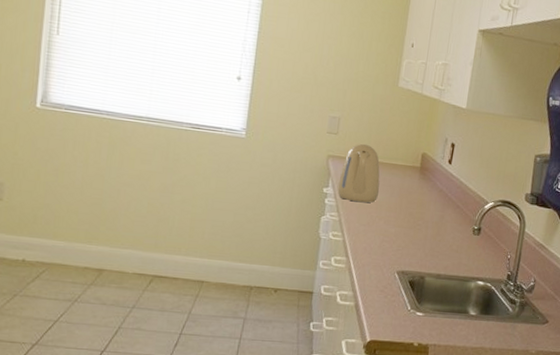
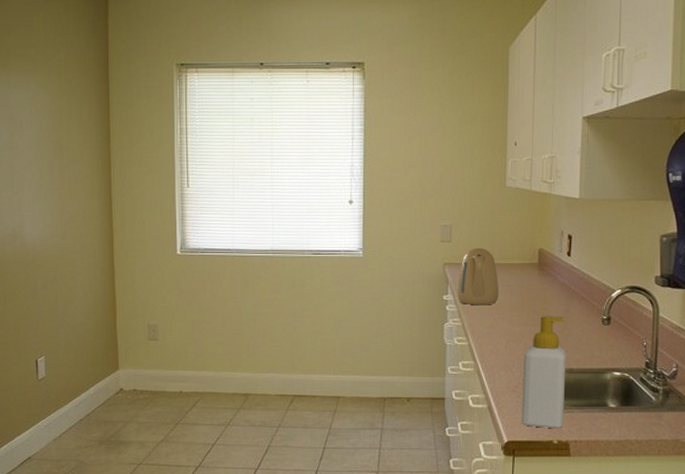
soap bottle: none [385,220,438,332] -> present [521,316,566,429]

